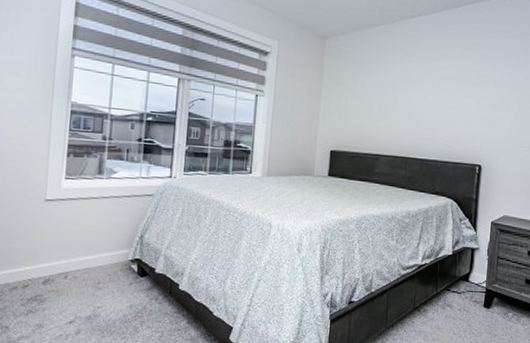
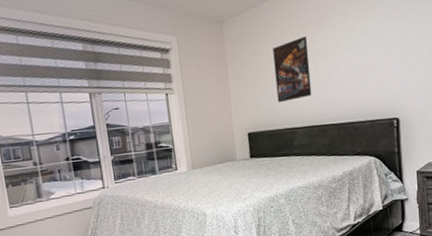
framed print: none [366,68,405,127] -> present [273,36,312,103]

